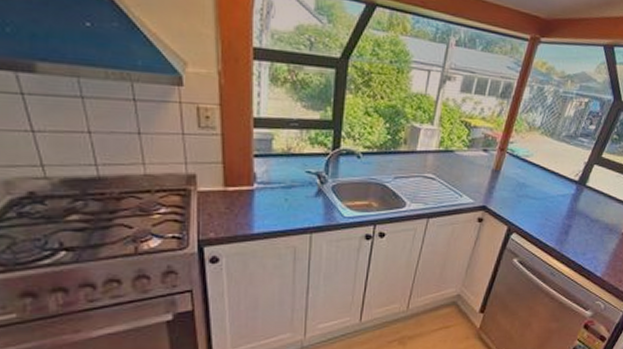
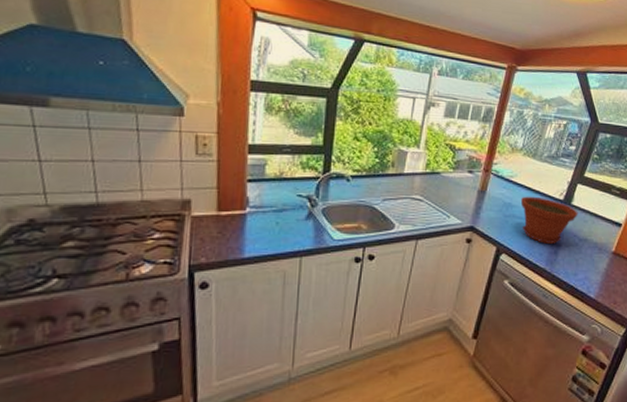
plant pot: none [534,176,592,224] -> present [520,196,578,244]

